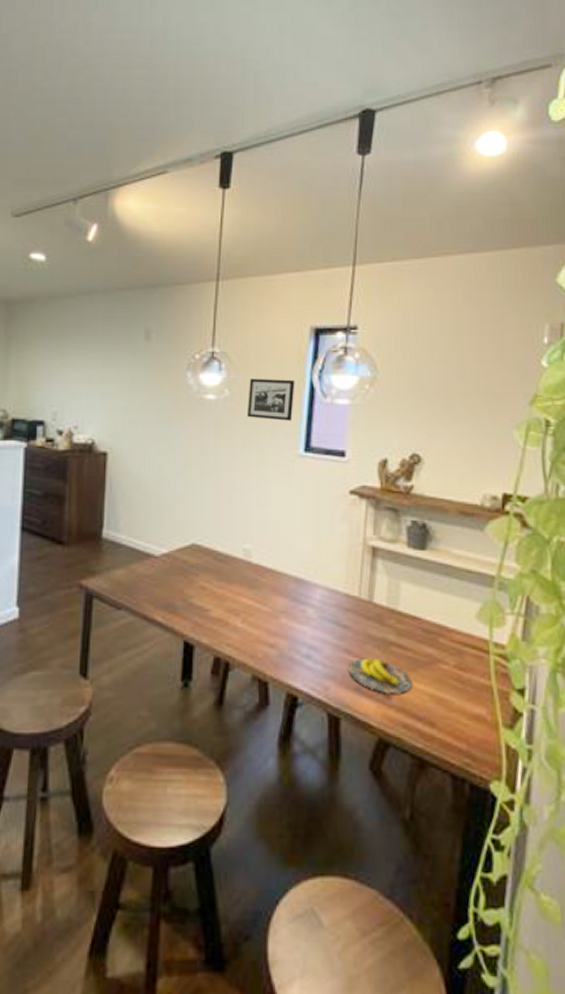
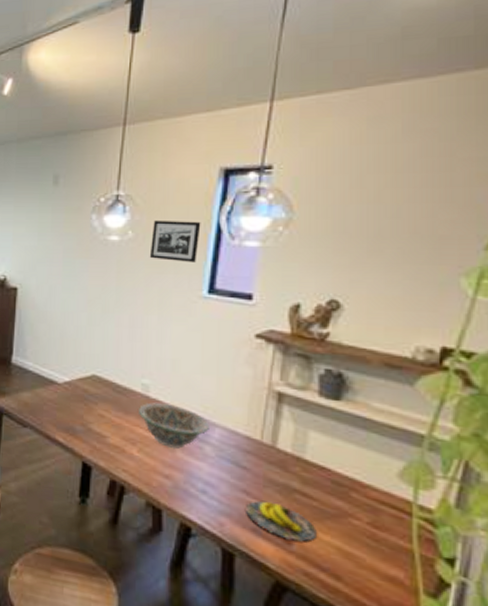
decorative bowl: none [241,568,311,616] -> present [139,402,209,450]

